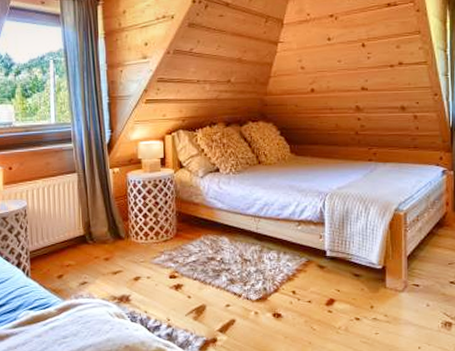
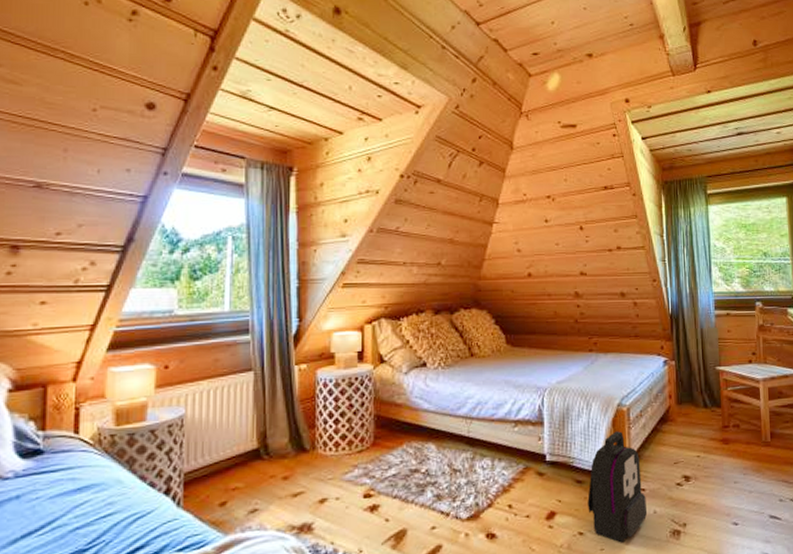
backpack: none [364,233,421,329] -> present [587,431,648,543]

